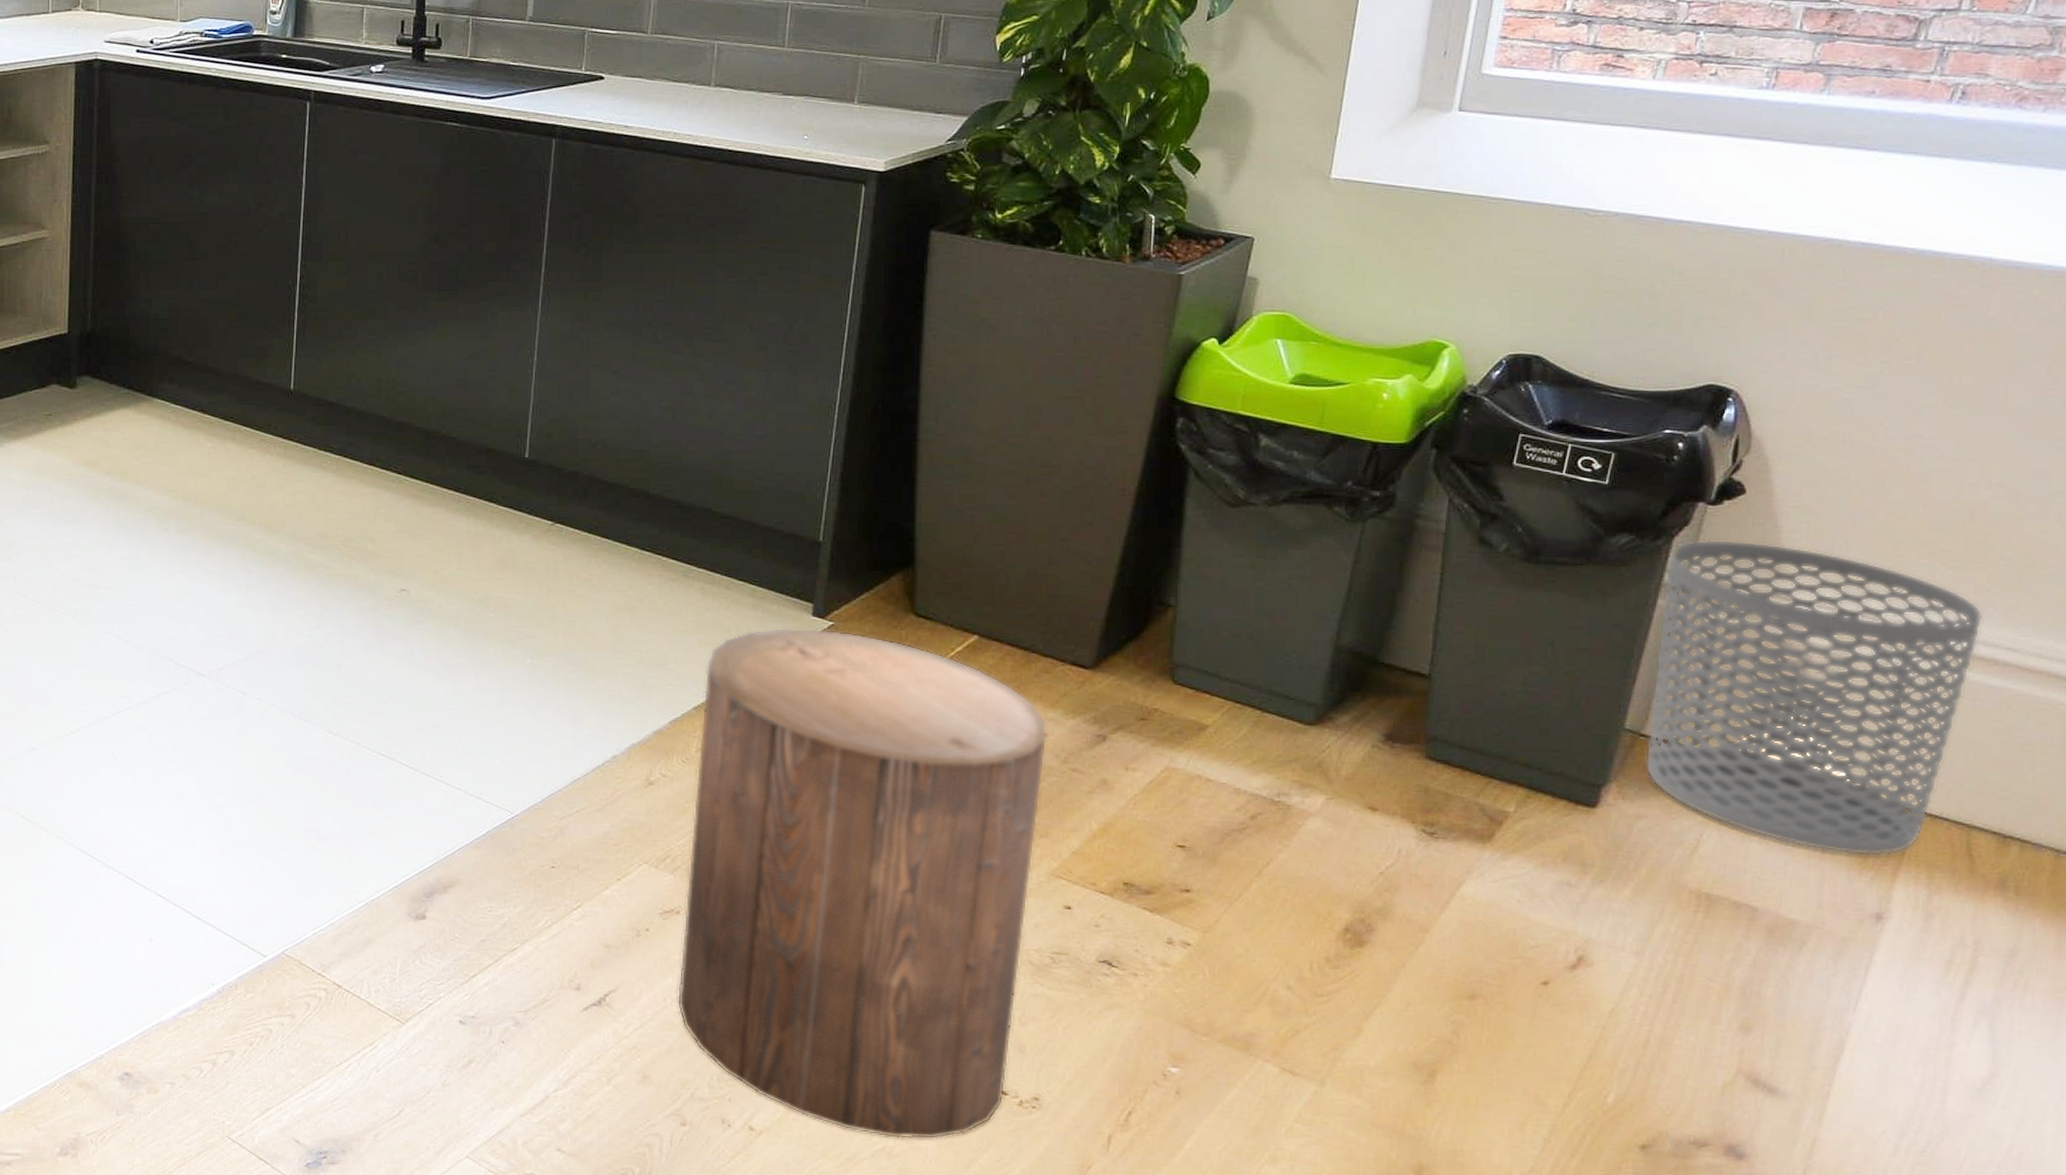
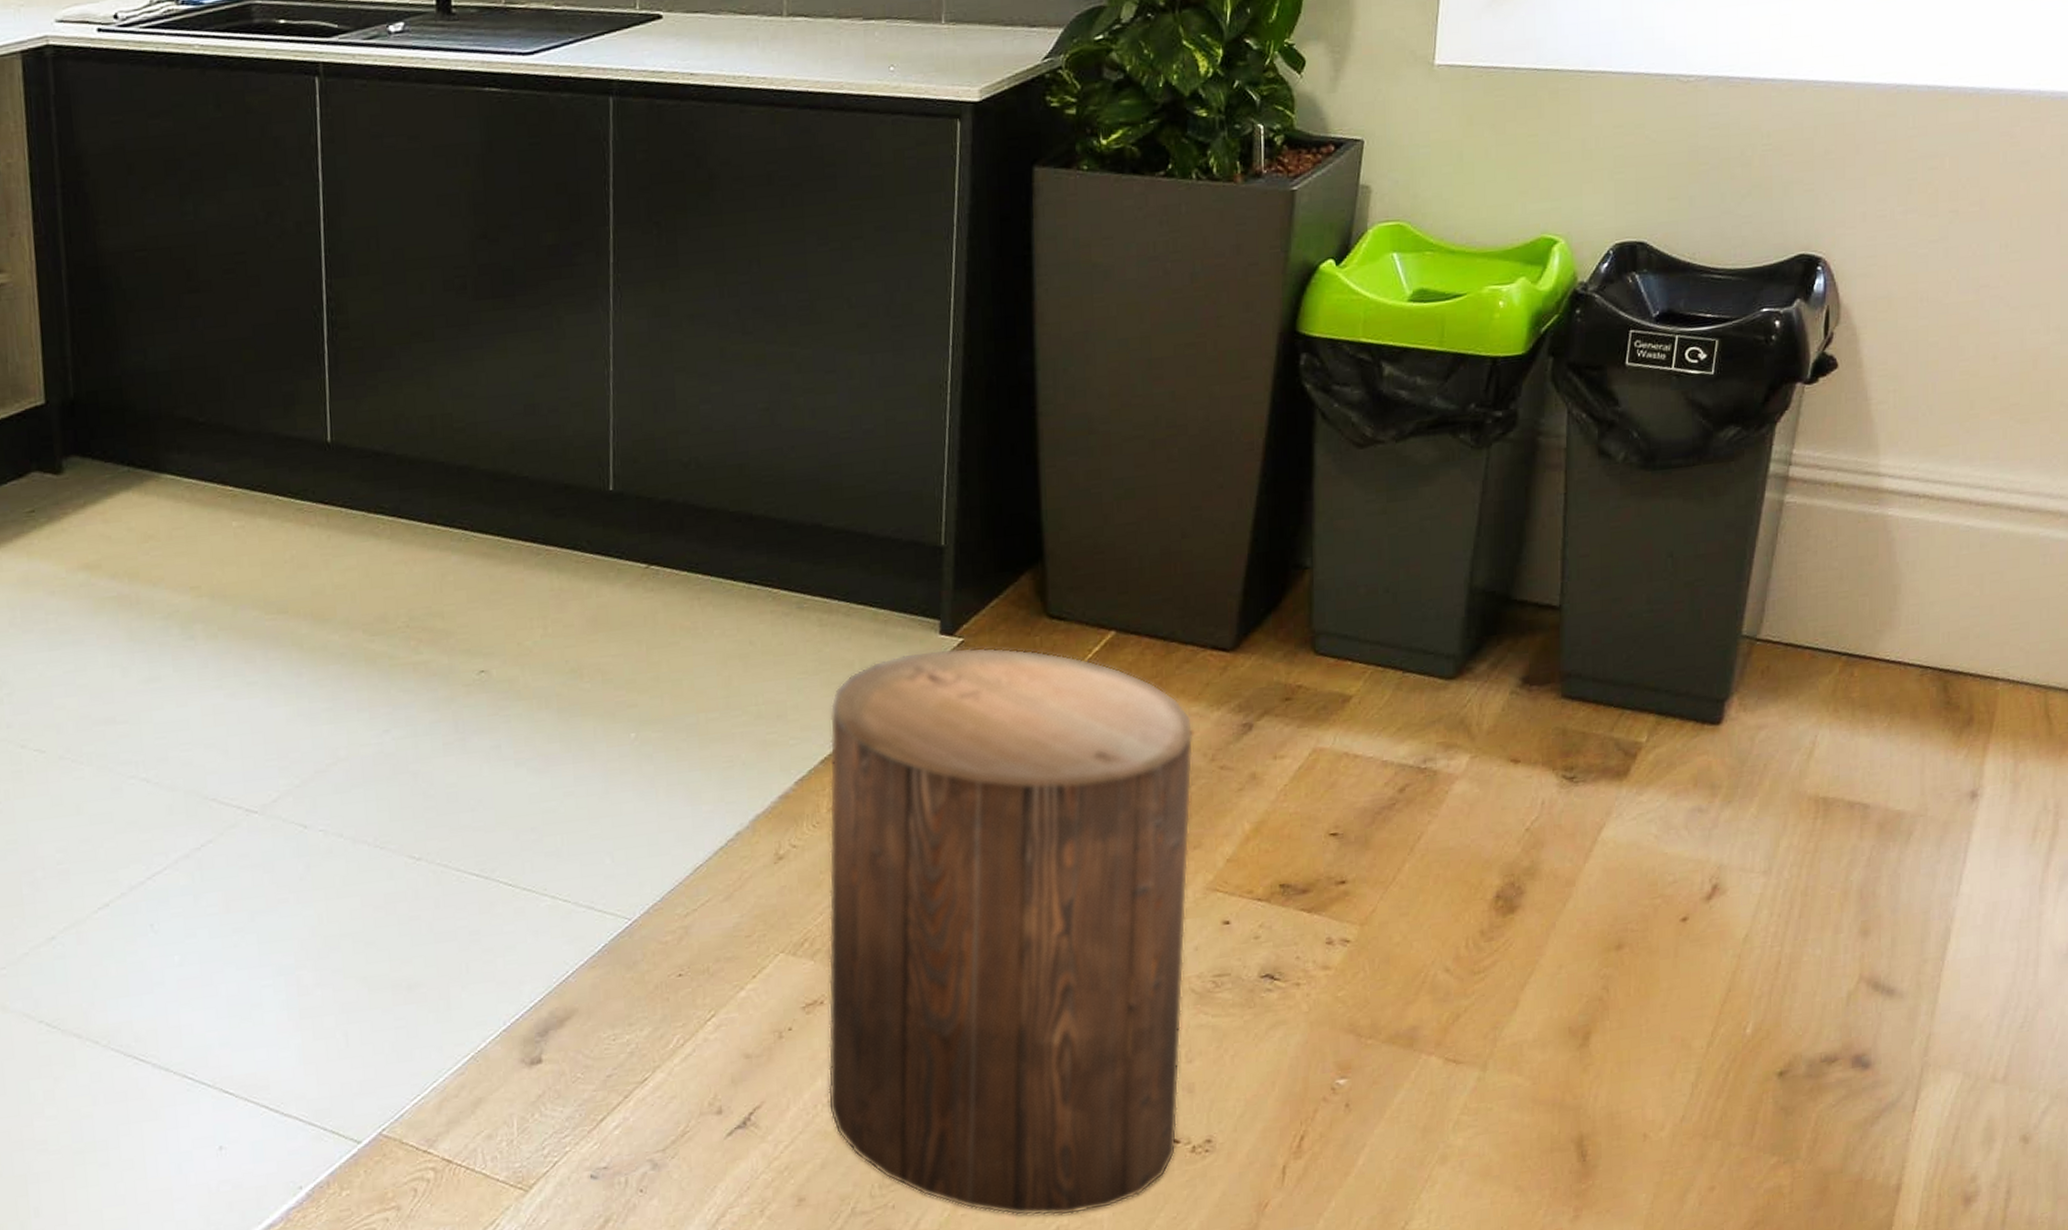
waste bin: present [1645,539,1983,856] -> none [1762,417,2049,735]

